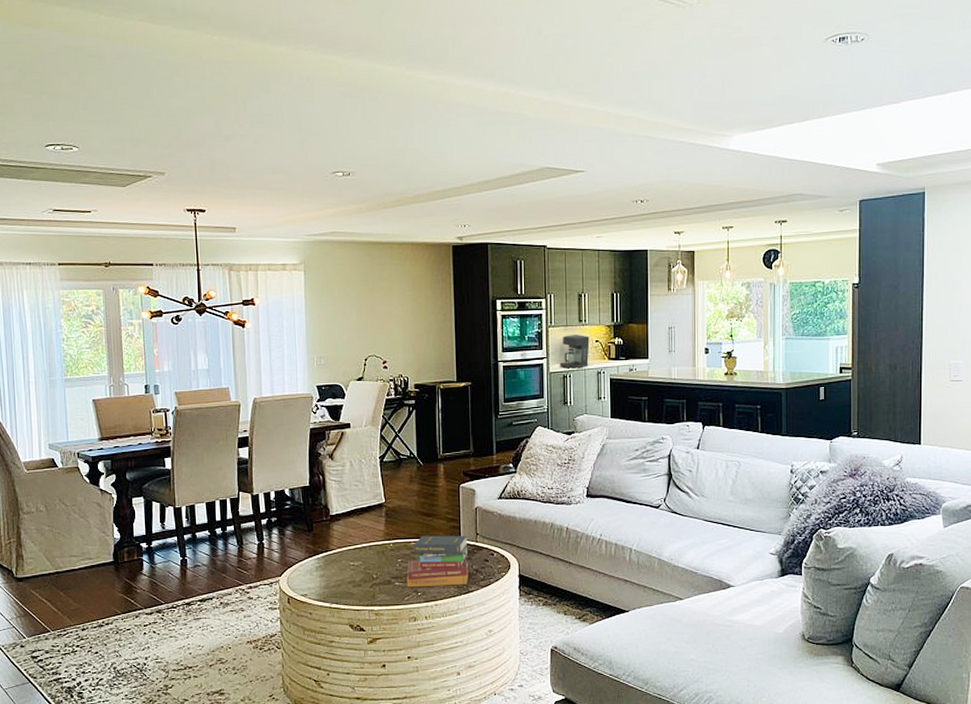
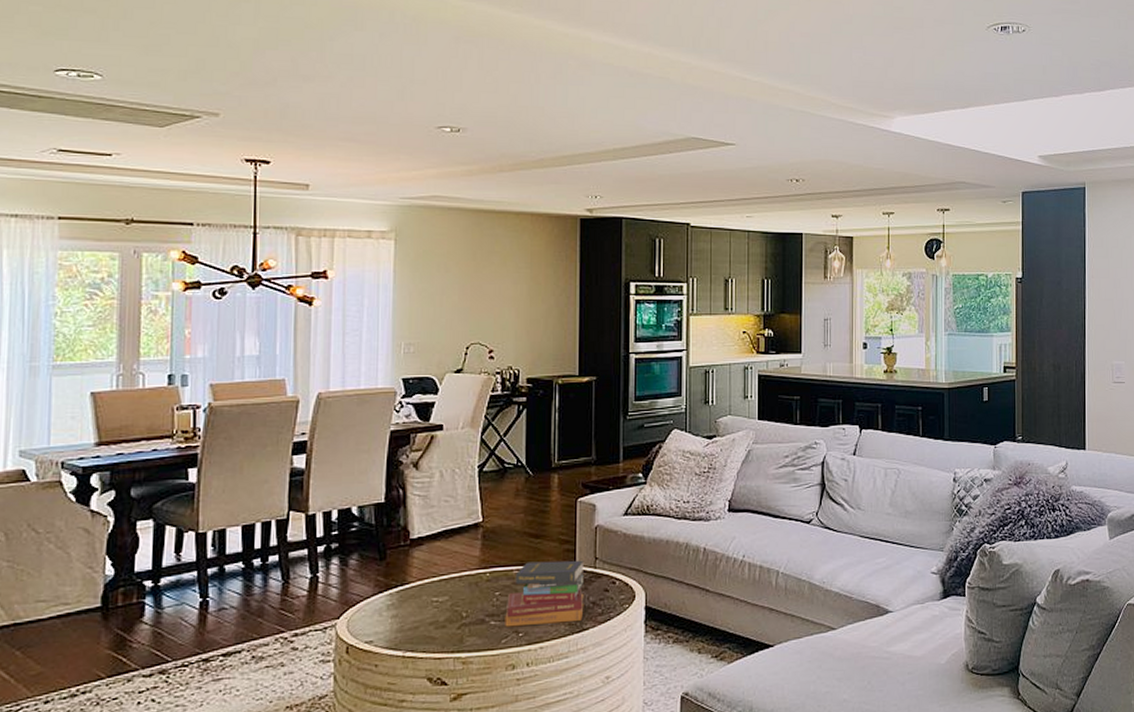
coffee maker: present [560,334,590,370] -> none [701,324,736,364]

